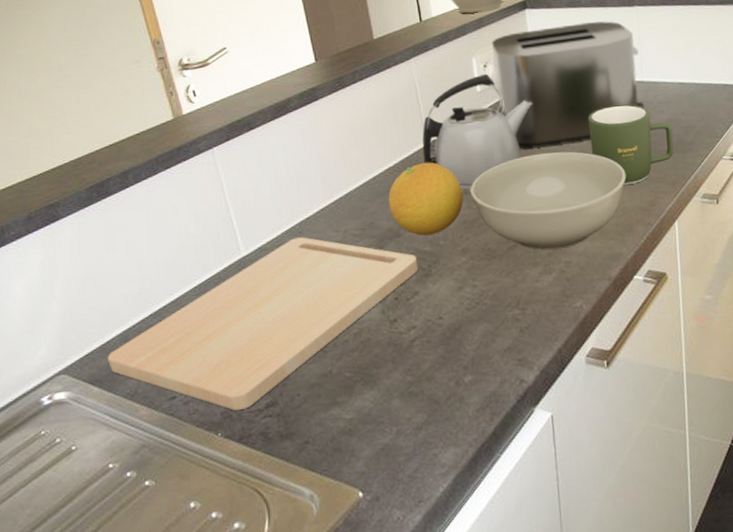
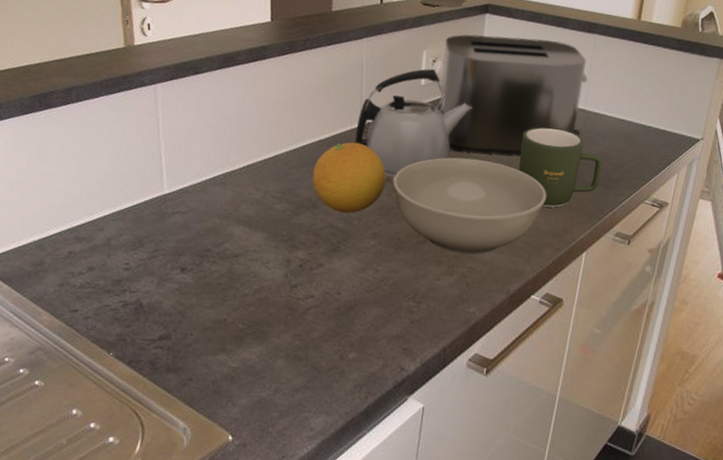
cutting board: present [107,237,419,410] -> none [20,187,329,336]

